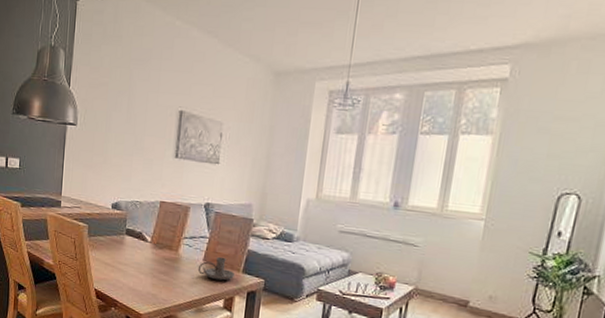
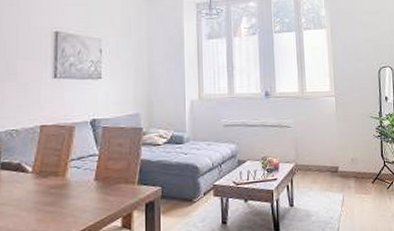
candle holder: present [197,256,235,281] -> none [89,172,131,199]

